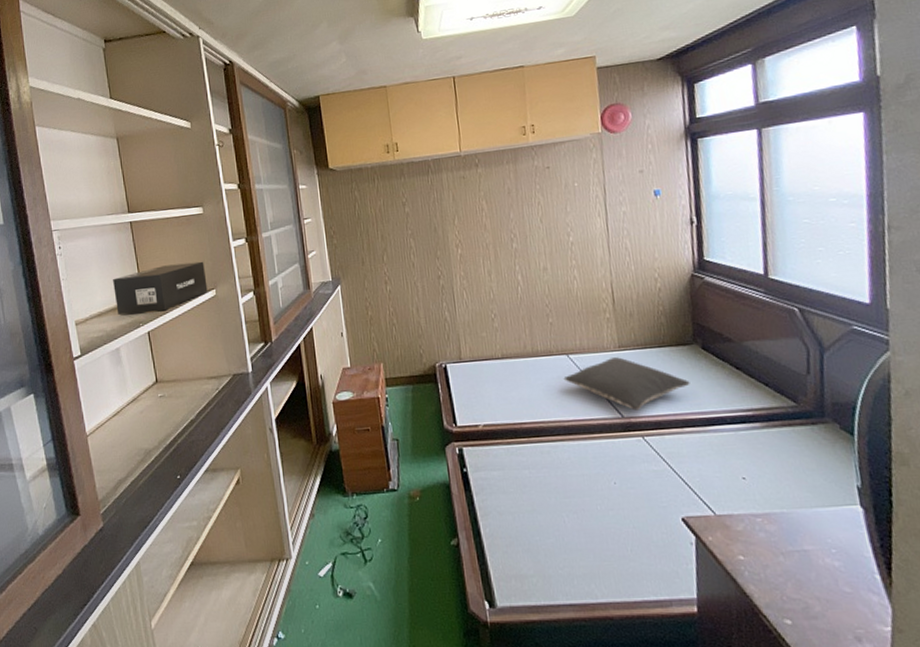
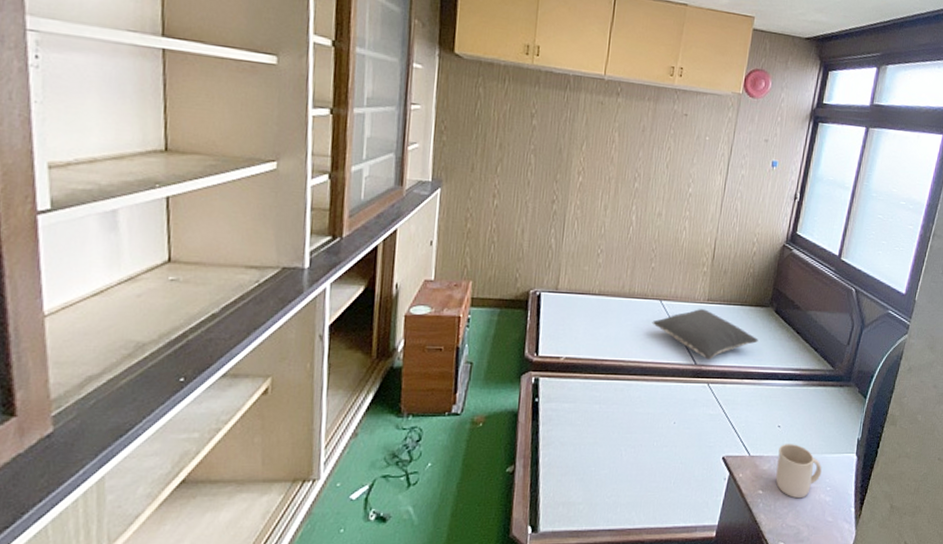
box: present [113,261,208,315] -> none [120,116,267,175]
mug: none [751,498,819,565] -> present [775,444,822,499]

